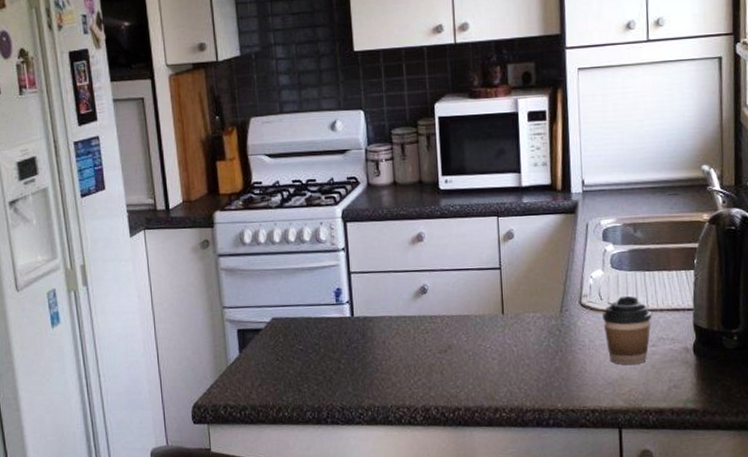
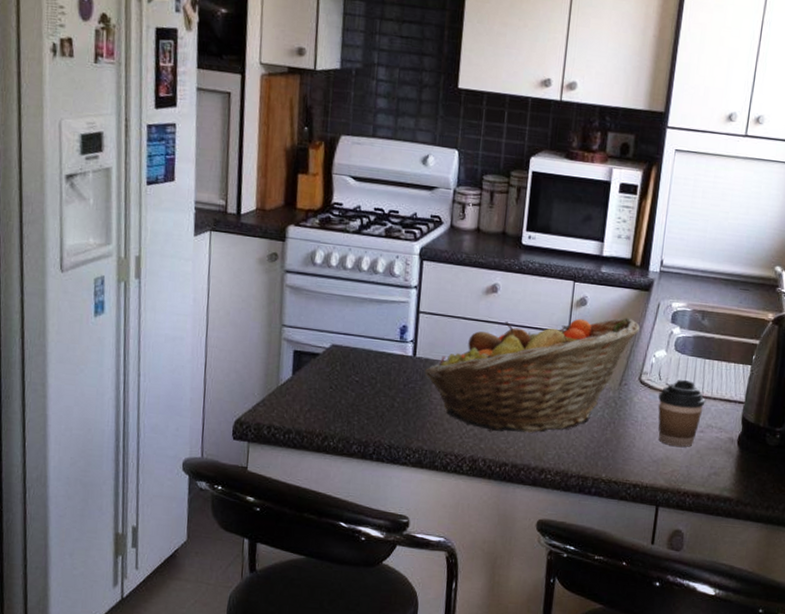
fruit basket: none [365,243,572,379] -> present [424,317,640,433]

